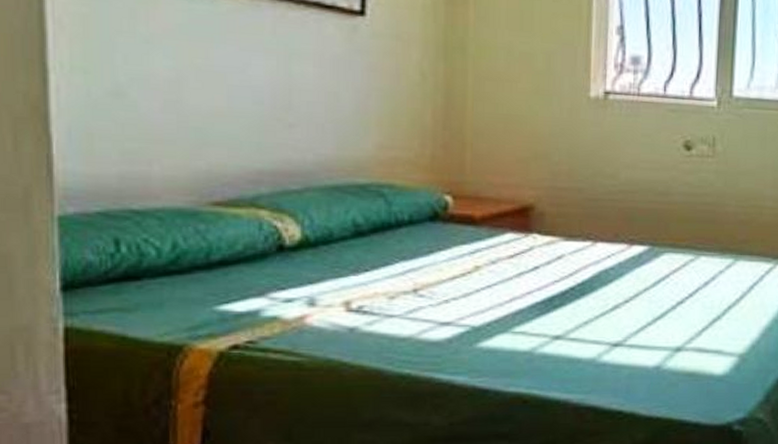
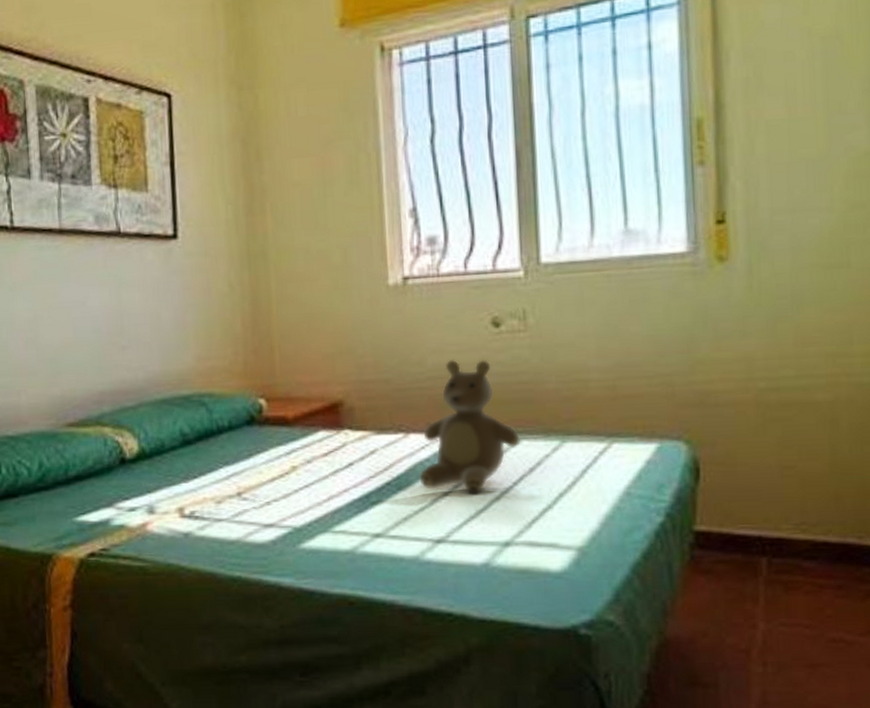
teddy bear: none [602,175,699,303] -> present [419,359,521,494]

